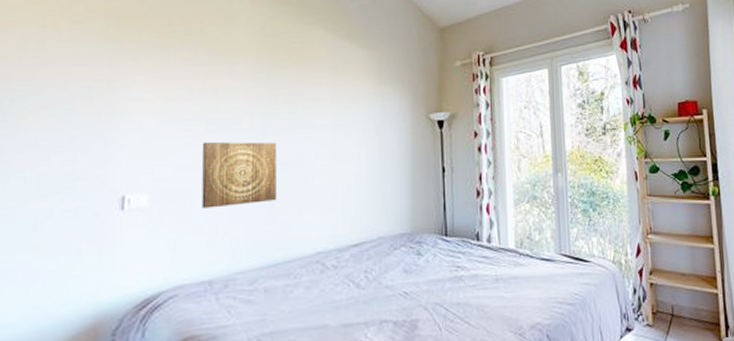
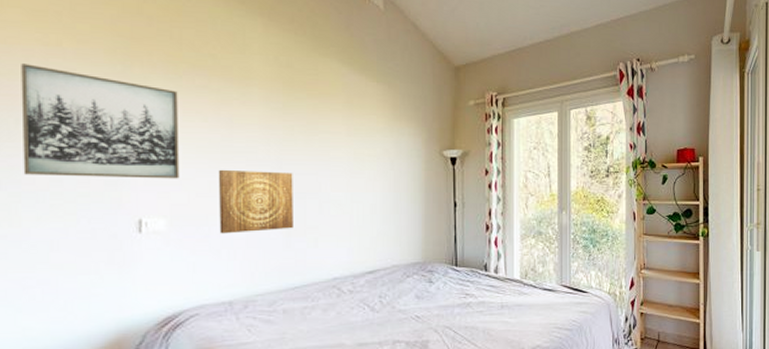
wall art: none [13,46,166,155] -> present [21,63,180,179]

